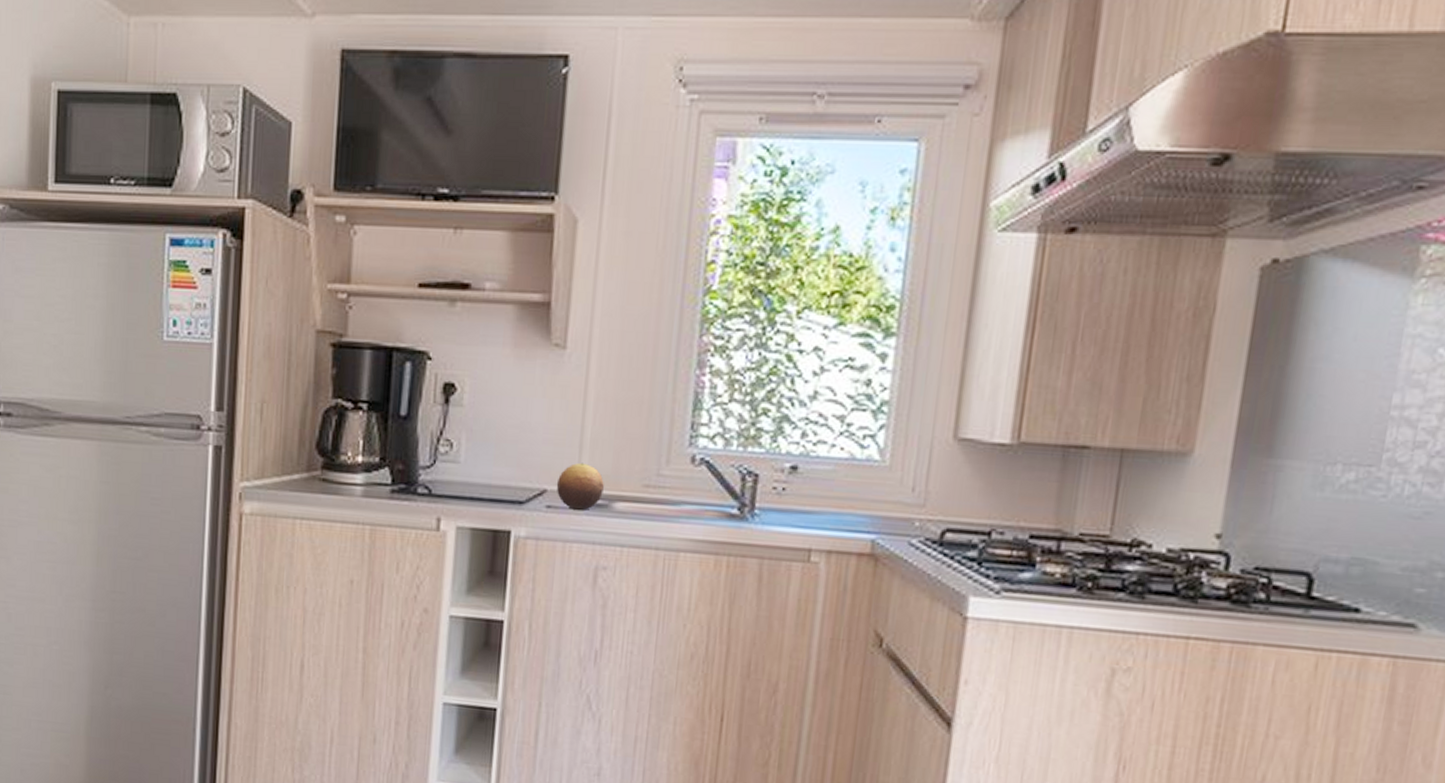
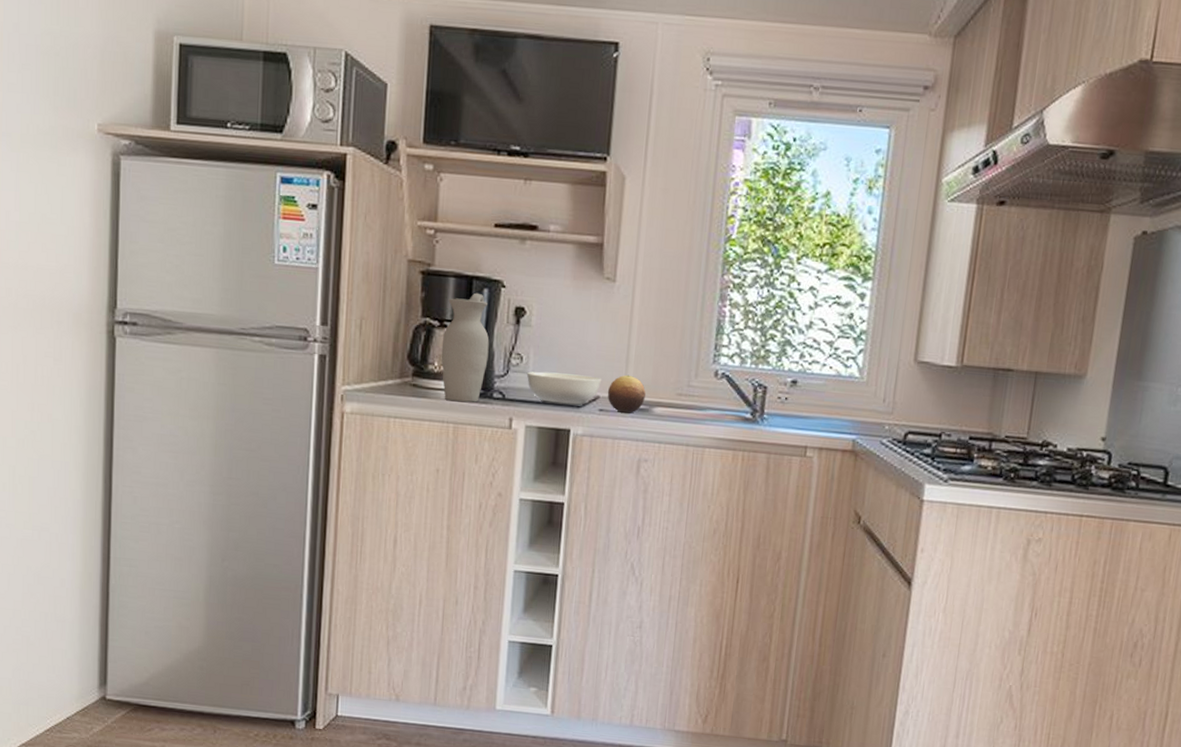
ceramic jug: none [355,367,413,499] -> present [441,292,490,402]
bowl: none [457,461,550,503] -> present [526,371,602,407]

